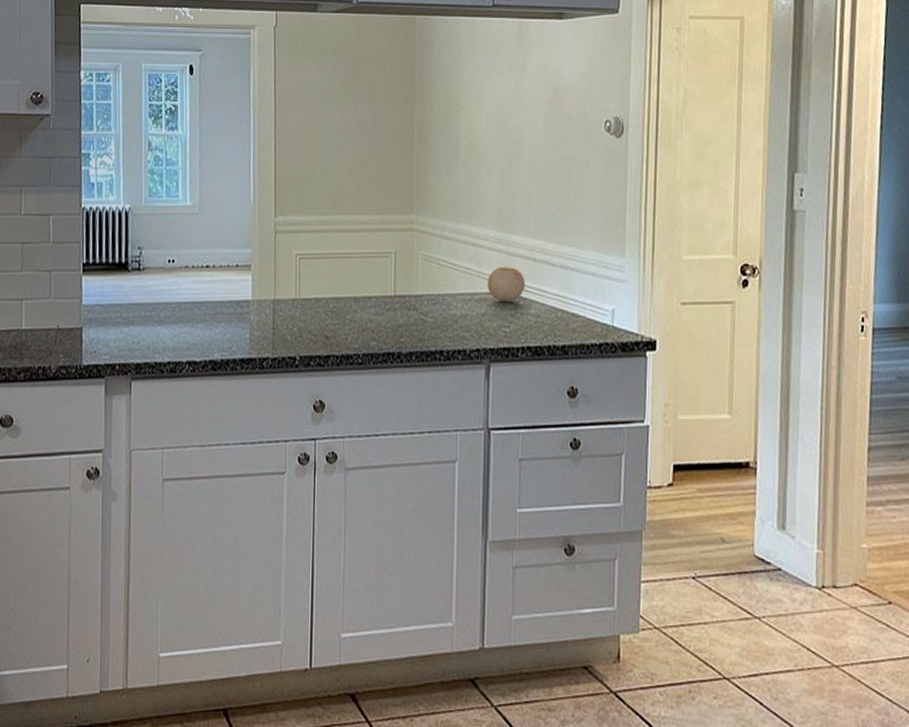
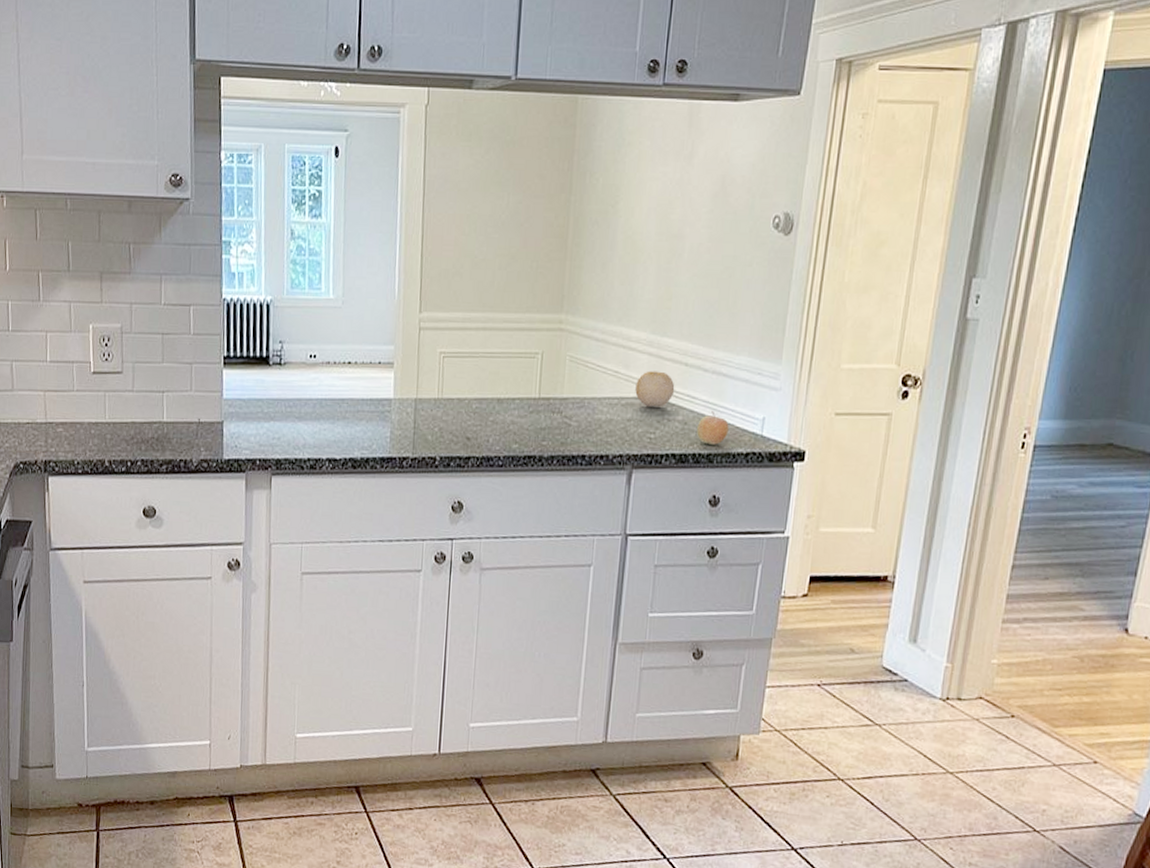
fruit: none [550,304,580,337] -> present [697,411,729,445]

